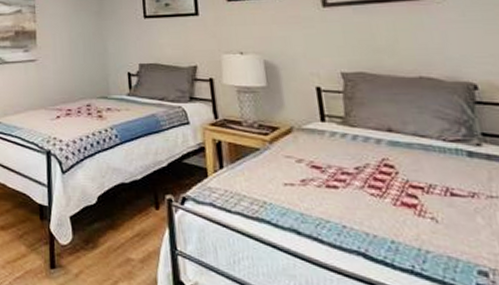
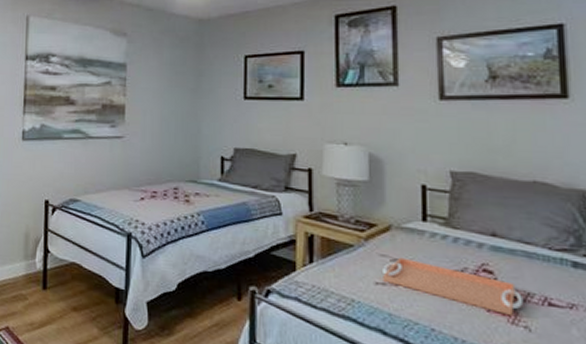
serving tray: none [289,157,427,209] -> present [383,257,524,317]

